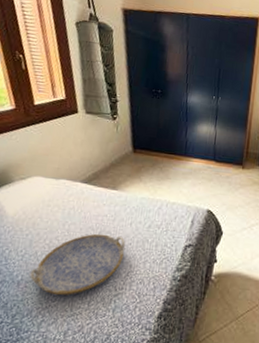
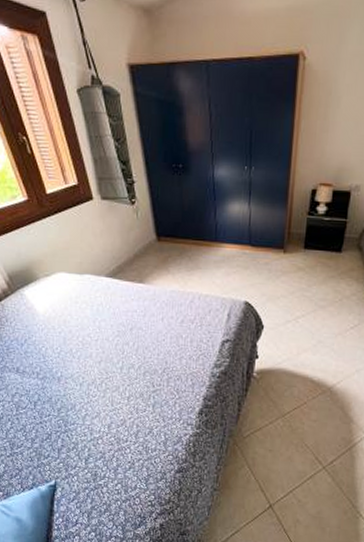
serving tray: present [30,234,125,296] -> none [68,330,158,391]

